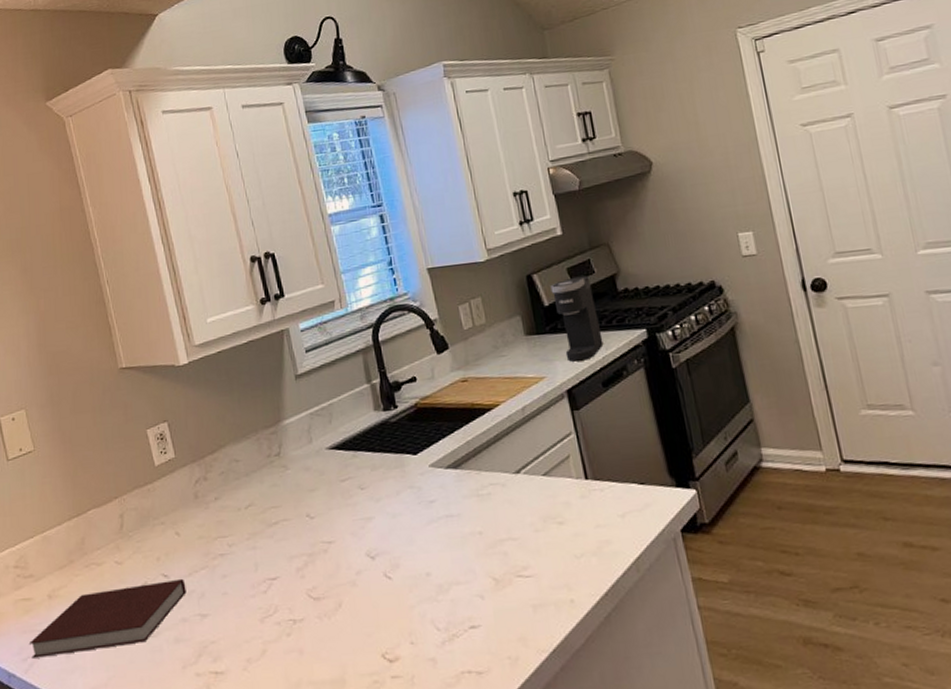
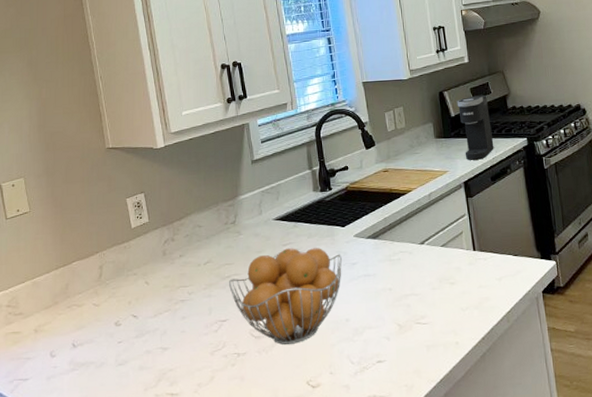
notebook: present [28,578,186,658] -> none [15,319,151,381]
fruit basket: none [276,481,418,608] -> present [228,247,343,345]

